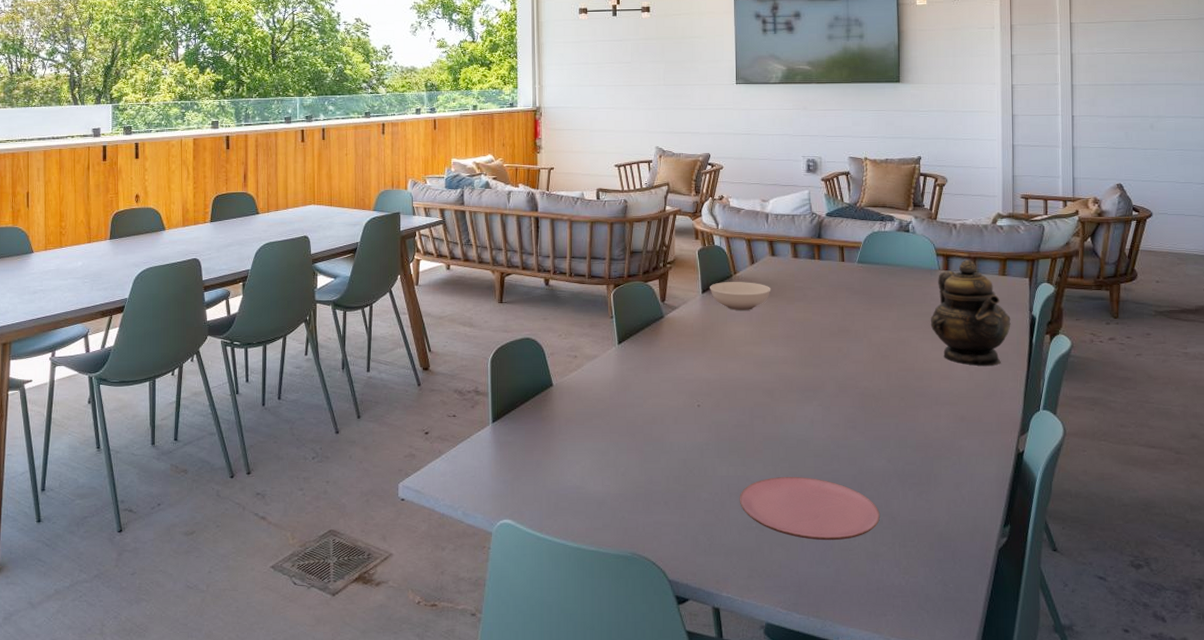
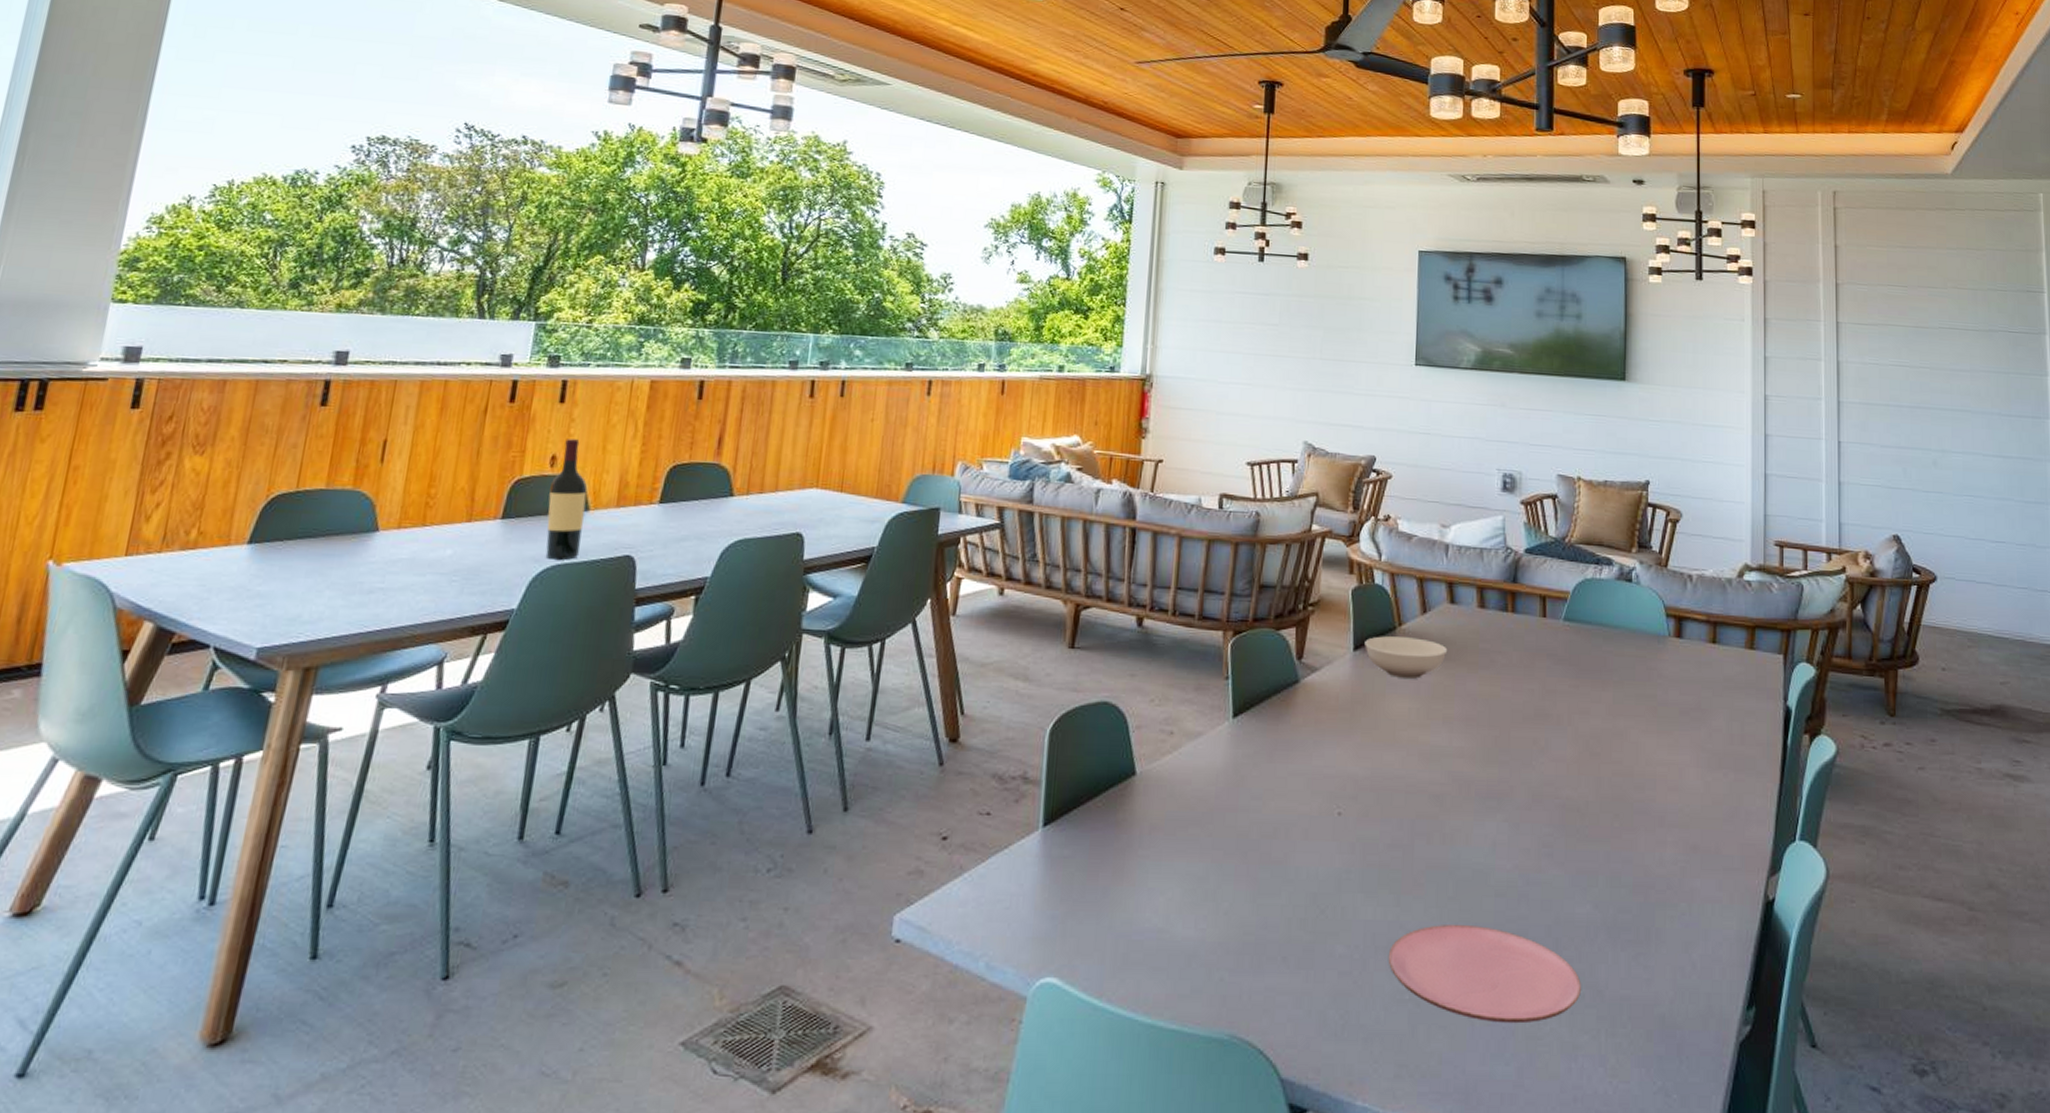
wine bottle: none [138,183,164,264] -> present [545,439,588,560]
teapot: present [930,260,1011,366] -> none [1656,624,1760,774]

